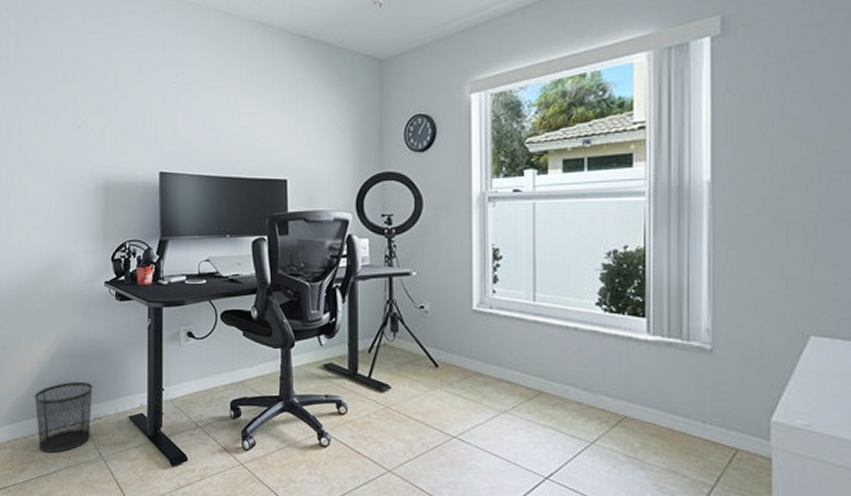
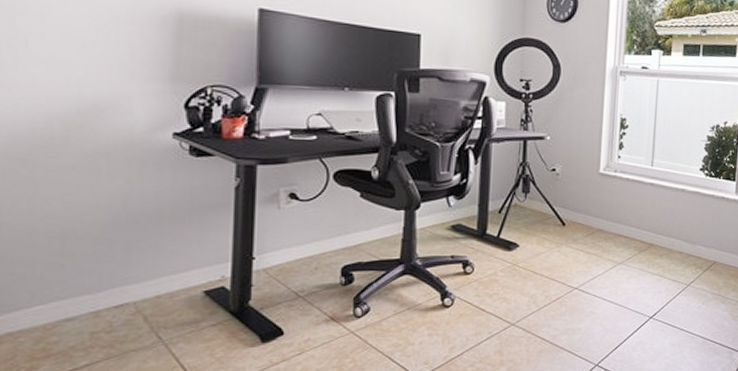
waste bin: present [34,381,93,453] -> none [54,253,151,343]

